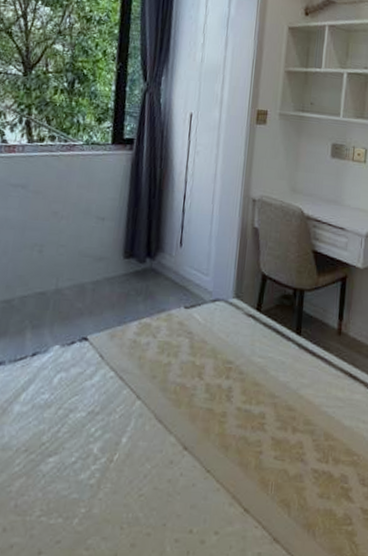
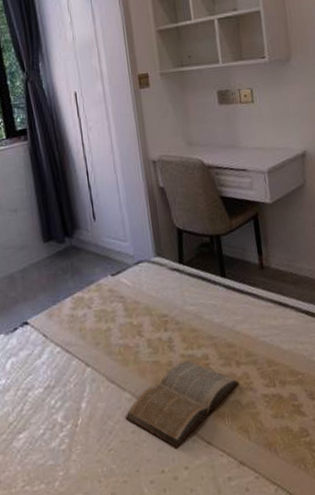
book: none [164,415,291,508] -> present [125,360,239,448]

